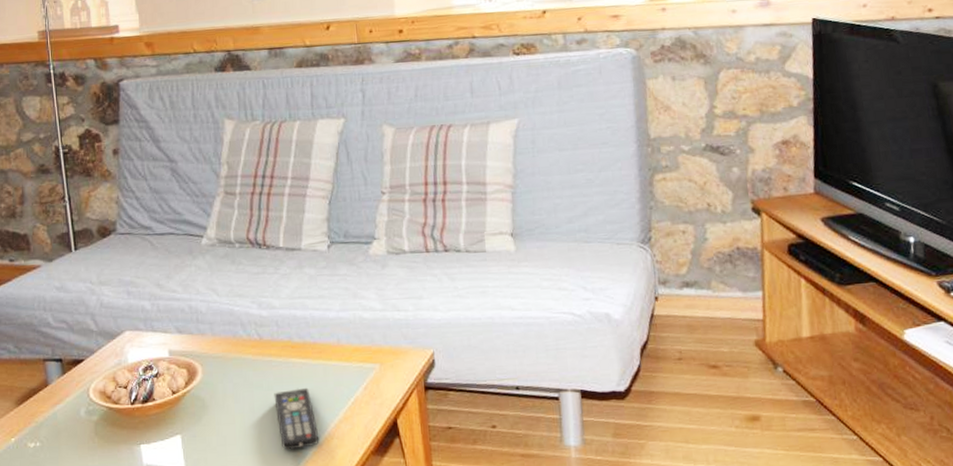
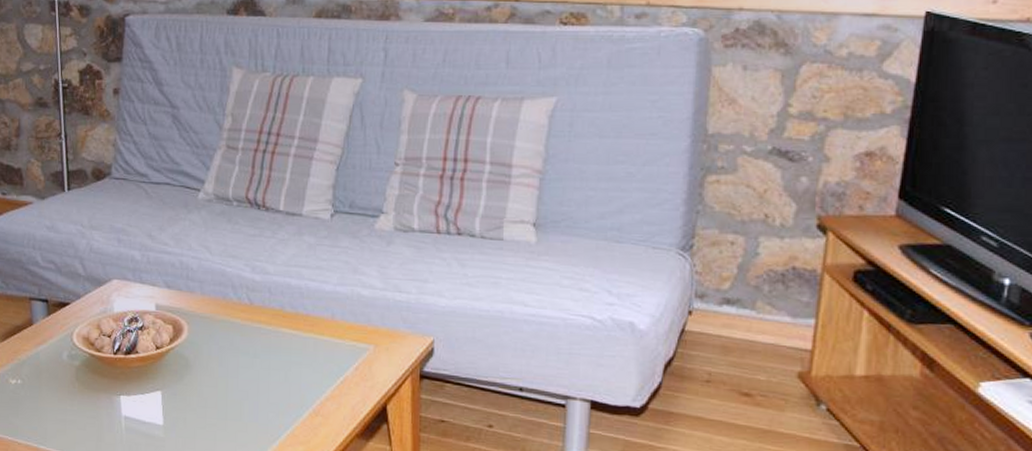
remote control: present [274,387,320,450] -> none [260,359,303,422]

